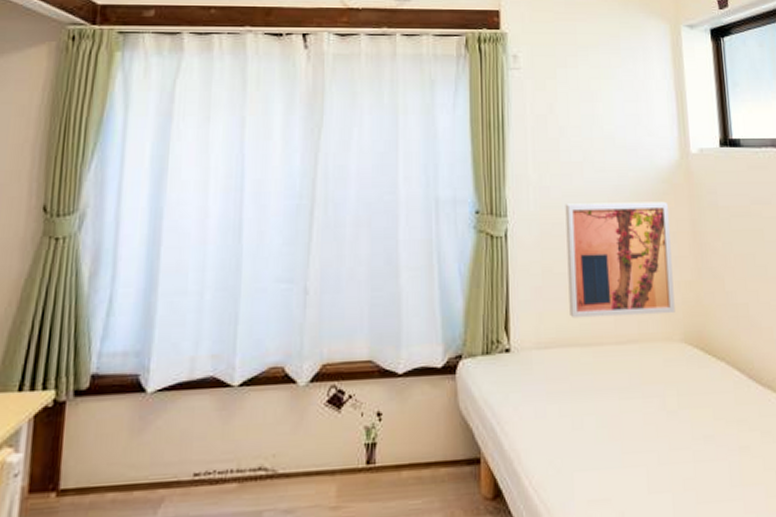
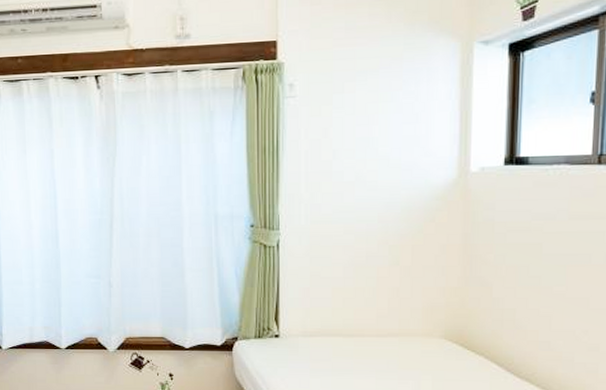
wall art: present [565,201,675,319] -> none [334,217,440,315]

